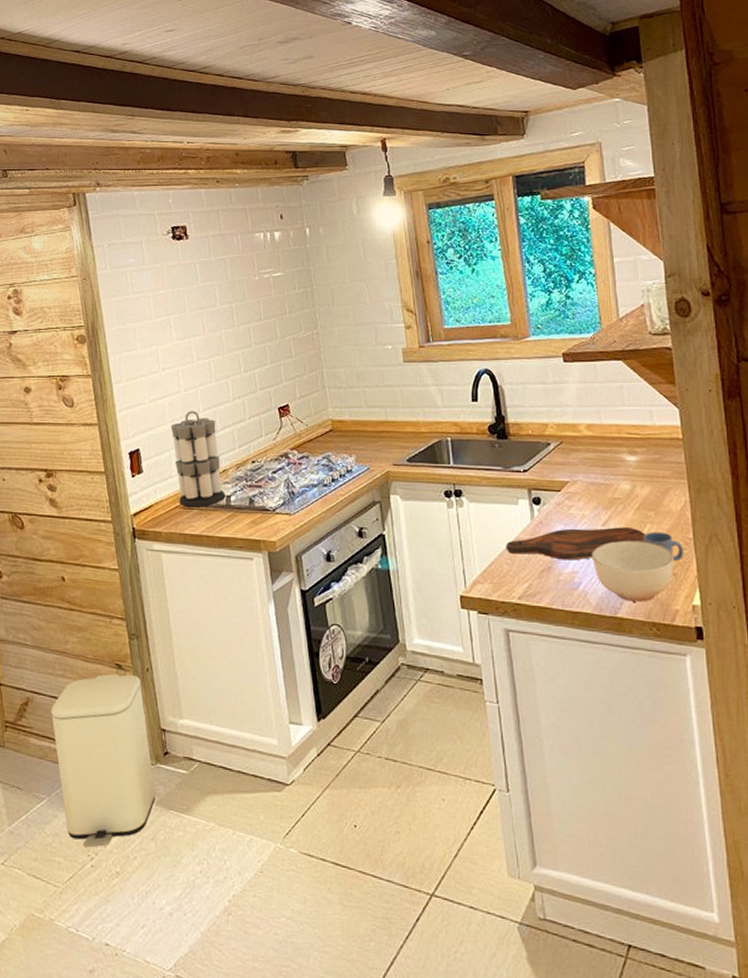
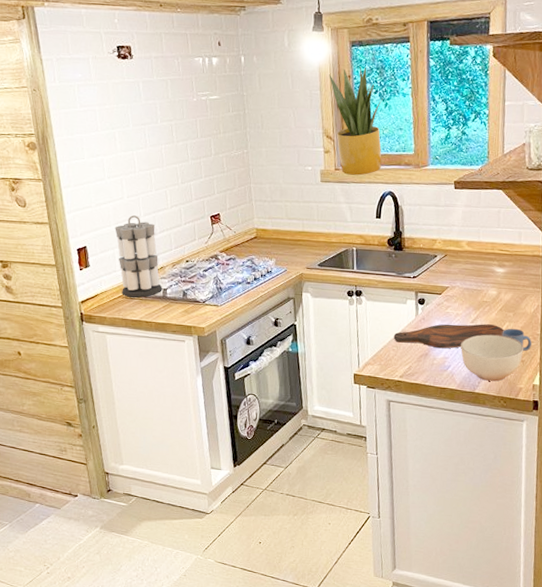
pedal bin: present [51,673,155,848] -> none [11,429,100,560]
planter: none [405,230,473,353] -> present [329,66,383,176]

